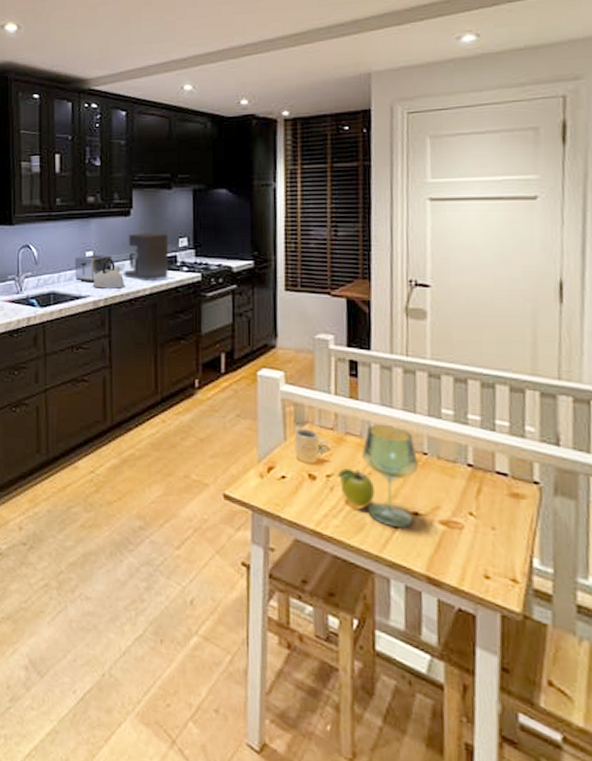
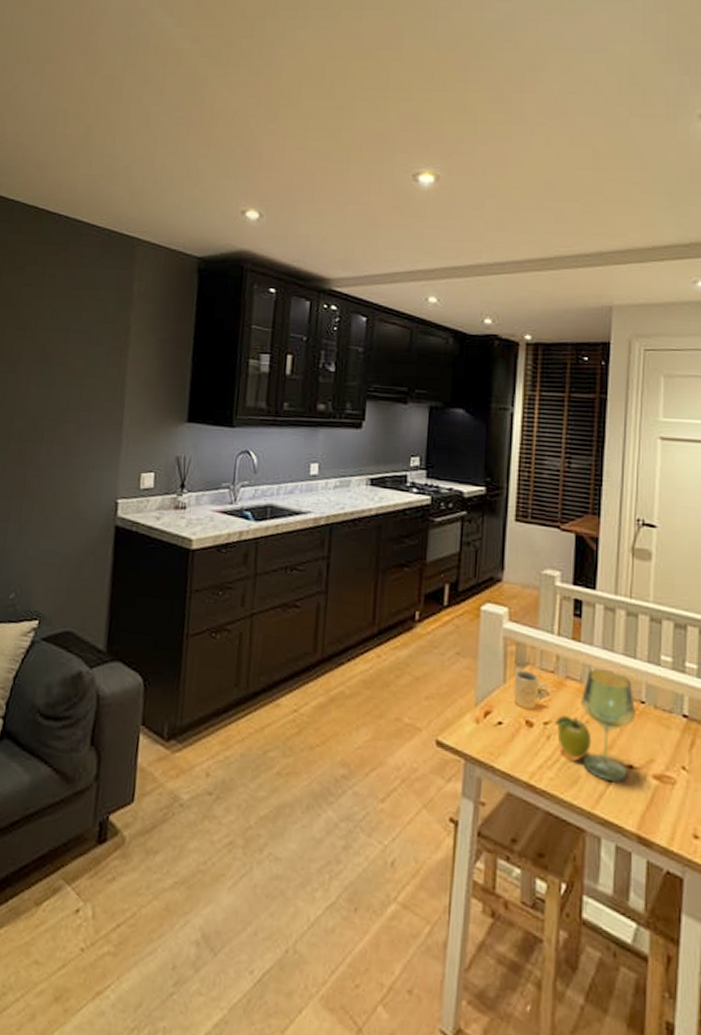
toaster: present [74,254,113,283] -> none [296,466,339,498]
kettle: present [92,258,125,289] -> none [314,472,350,507]
coffee maker: present [124,233,168,281] -> none [349,447,399,500]

